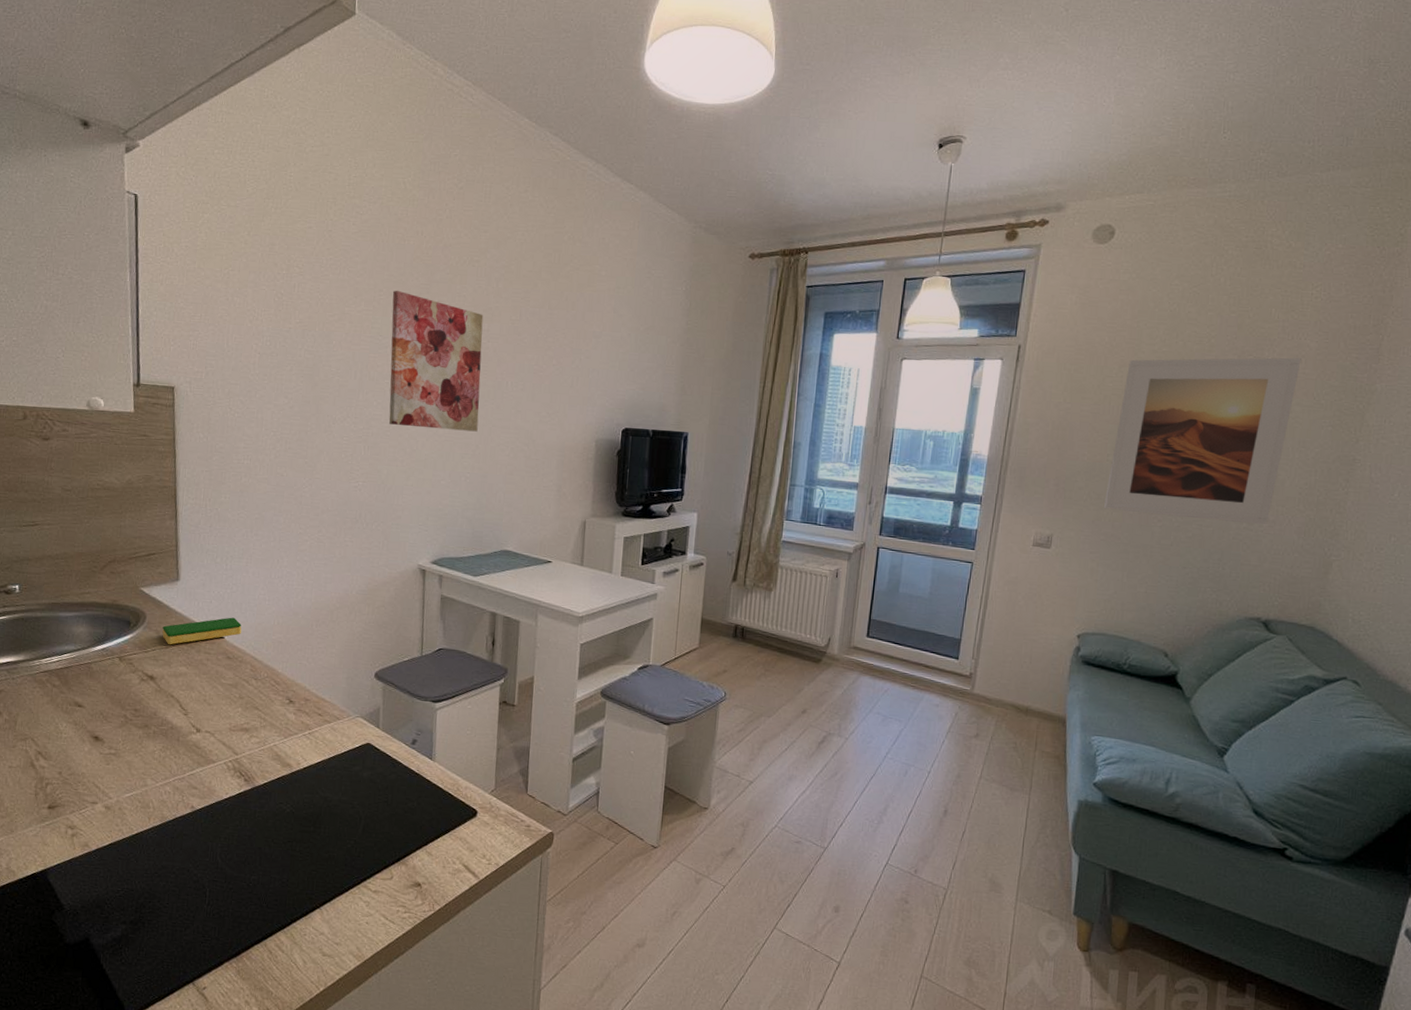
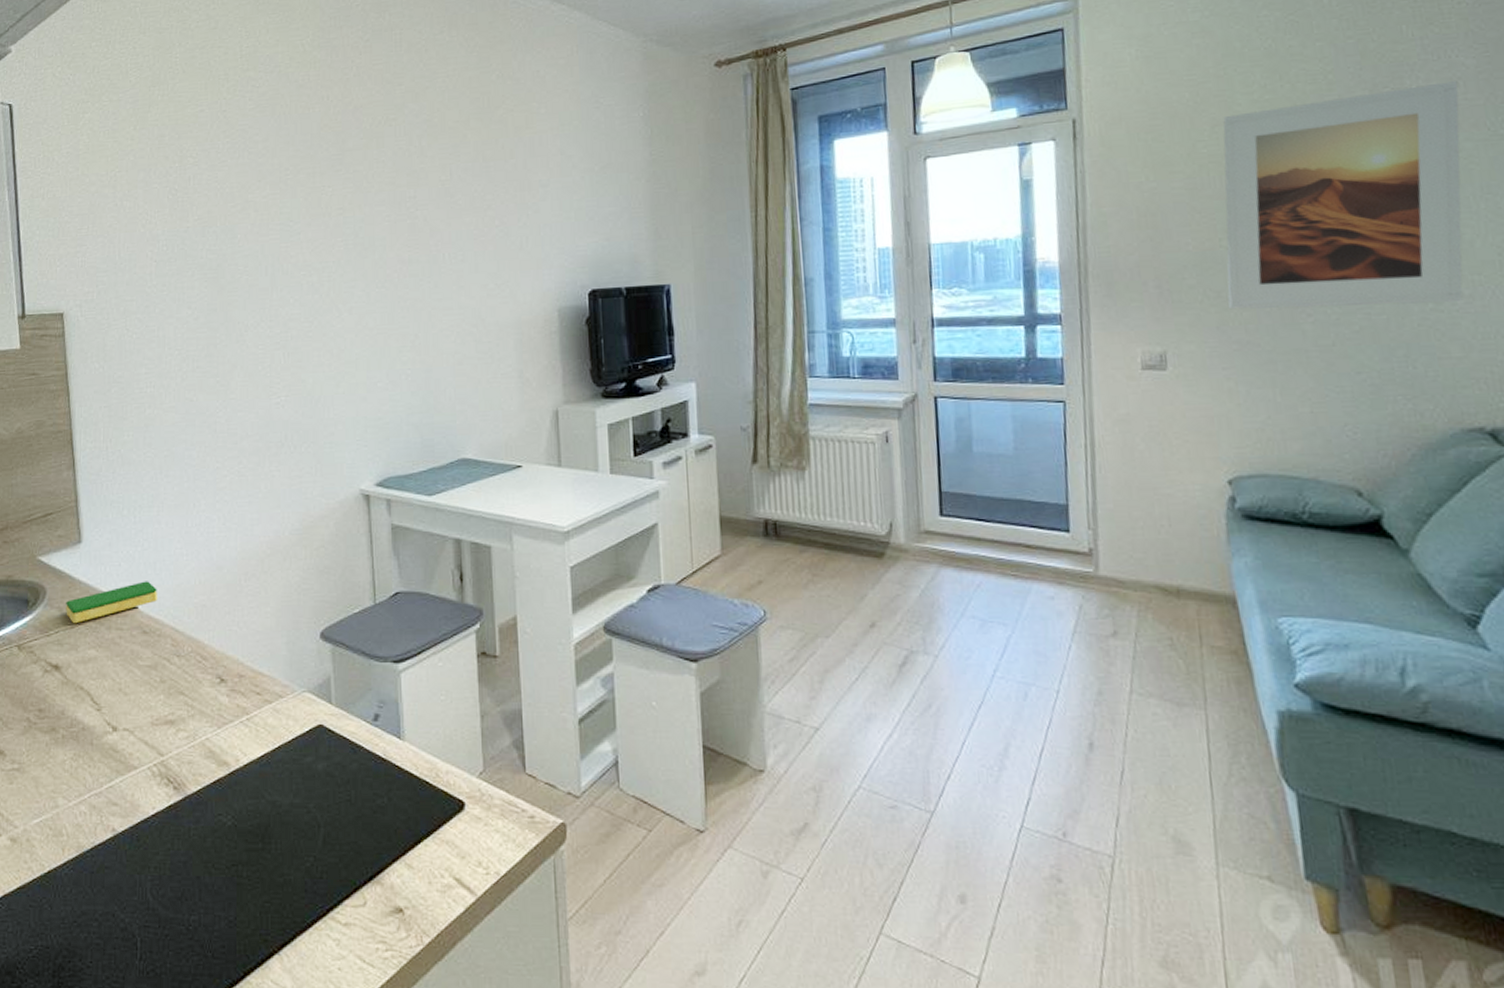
wall art: present [389,290,484,432] -> none [300,166,415,323]

